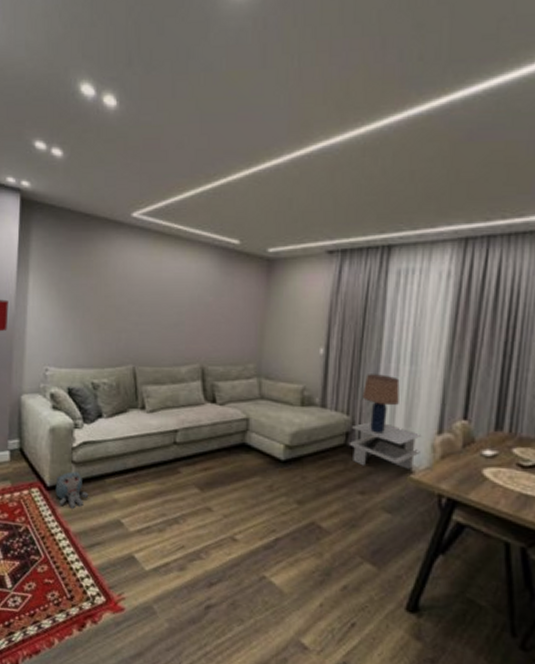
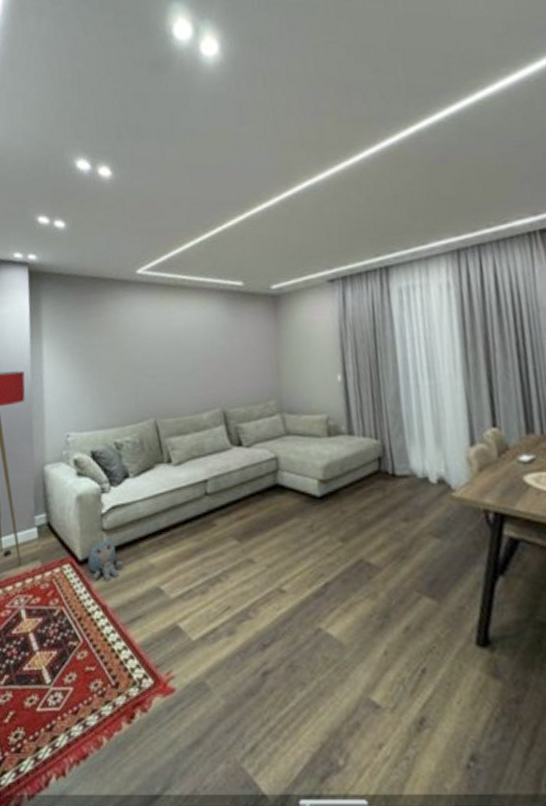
side table: present [348,420,421,469] -> none [381,442,457,491]
lamp: present [361,374,400,434] -> none [387,392,426,454]

